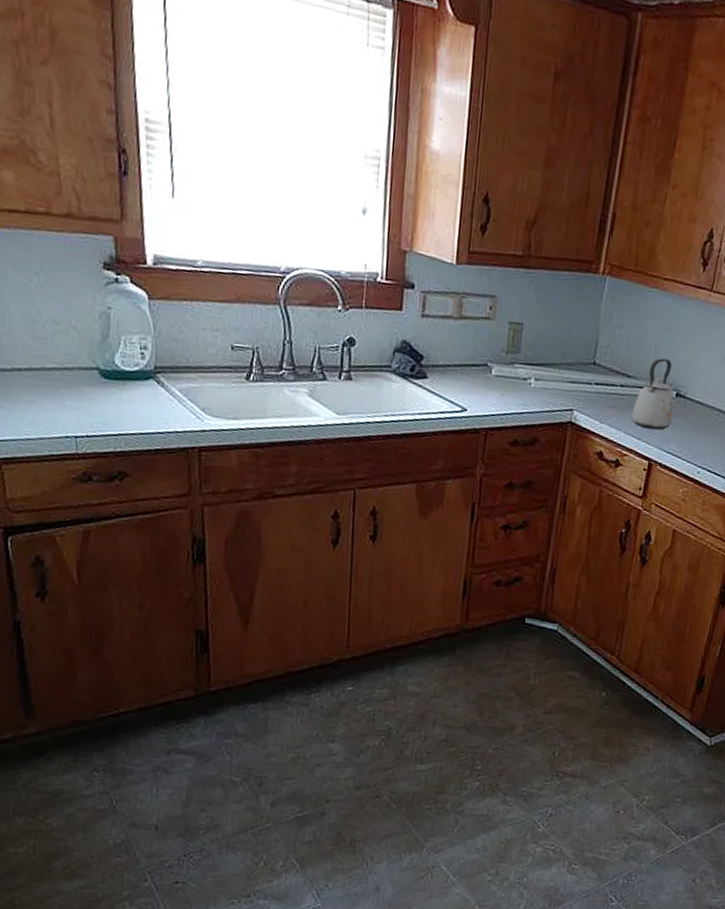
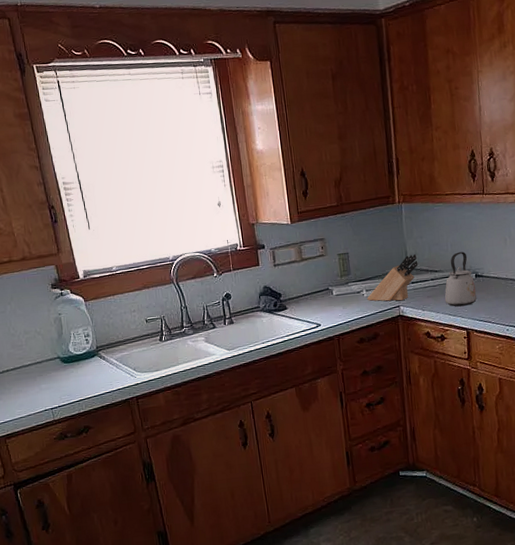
knife block: none [534,346,609,404] -> present [367,254,418,301]

